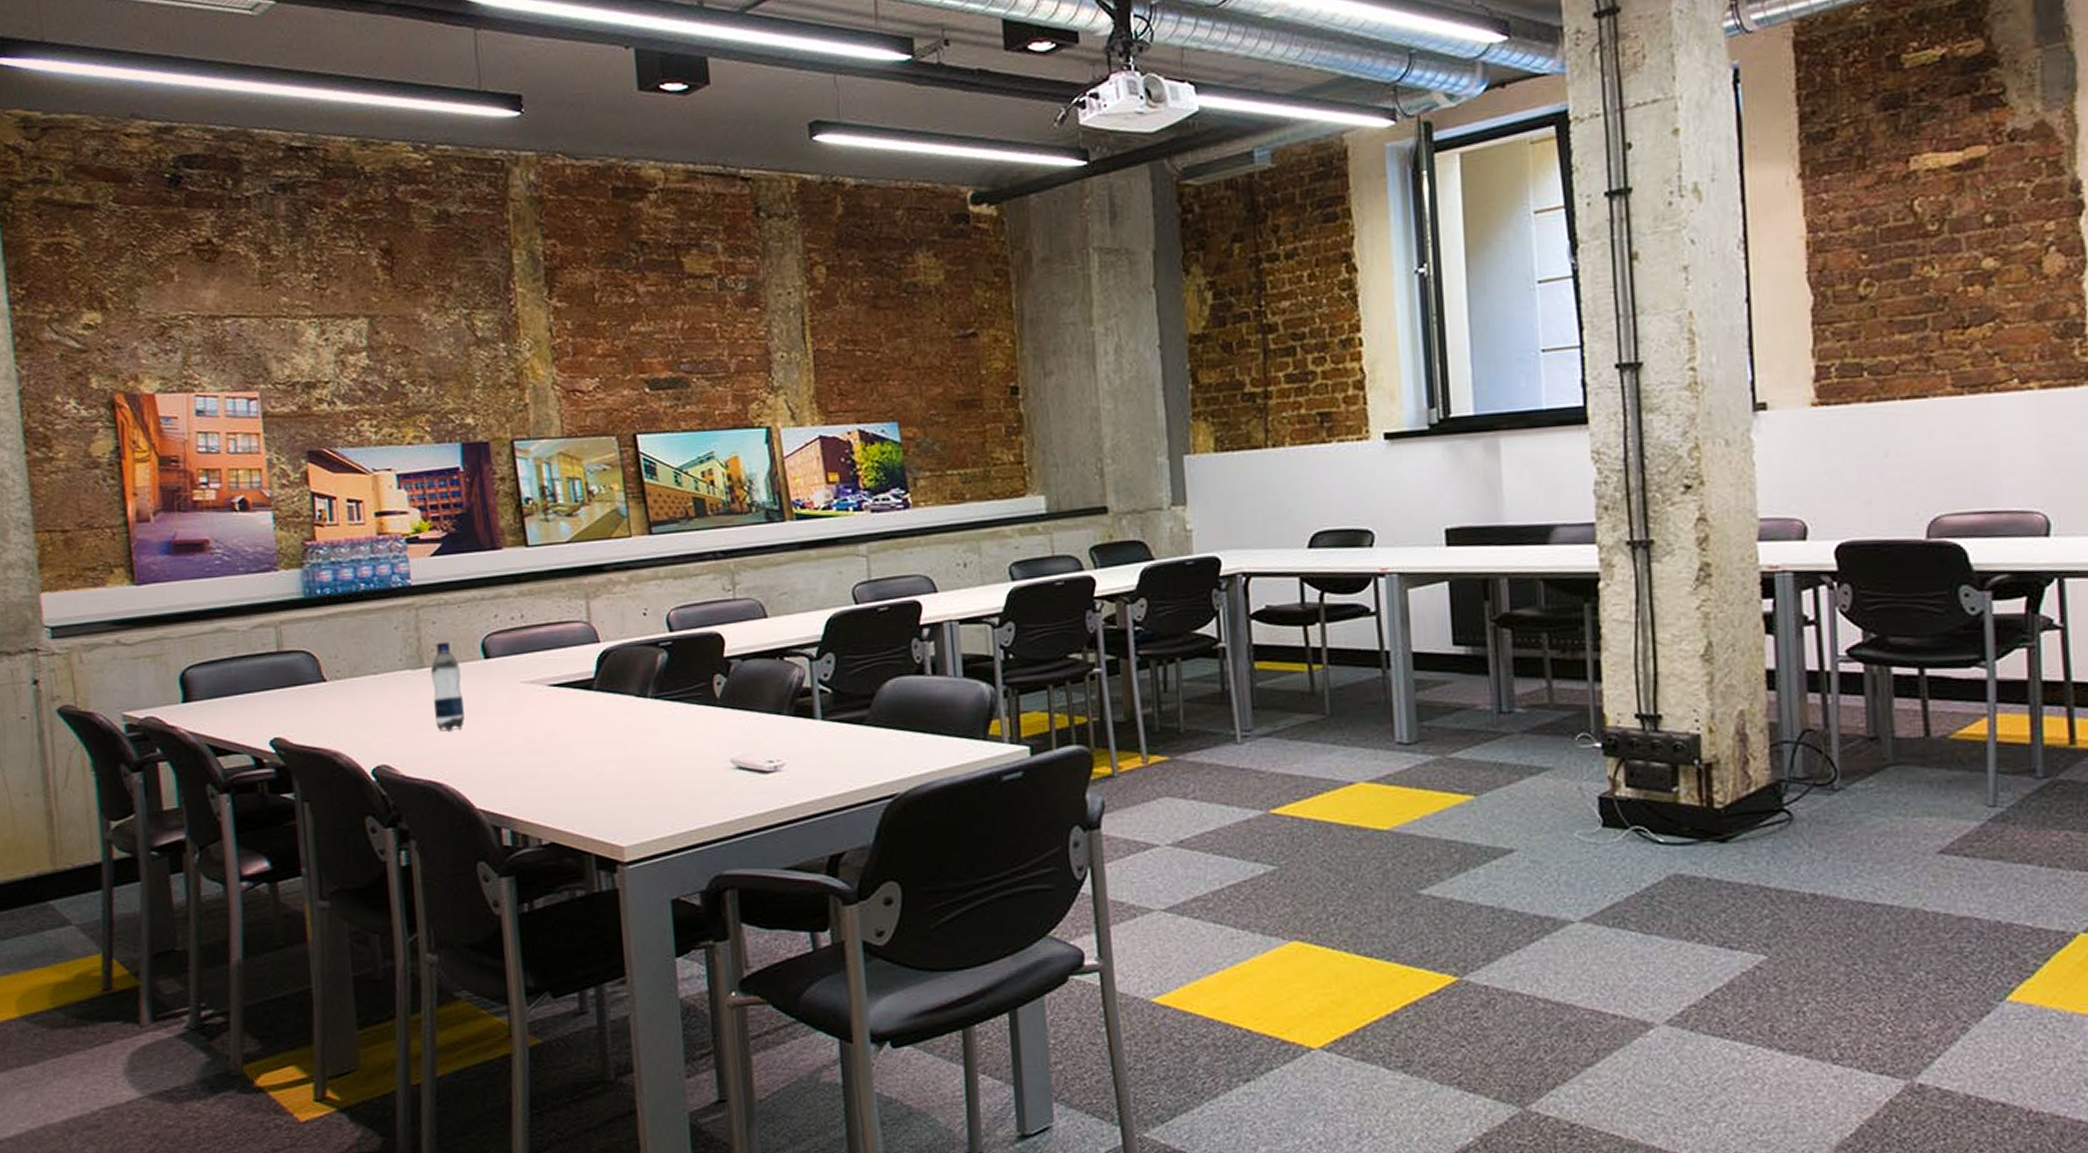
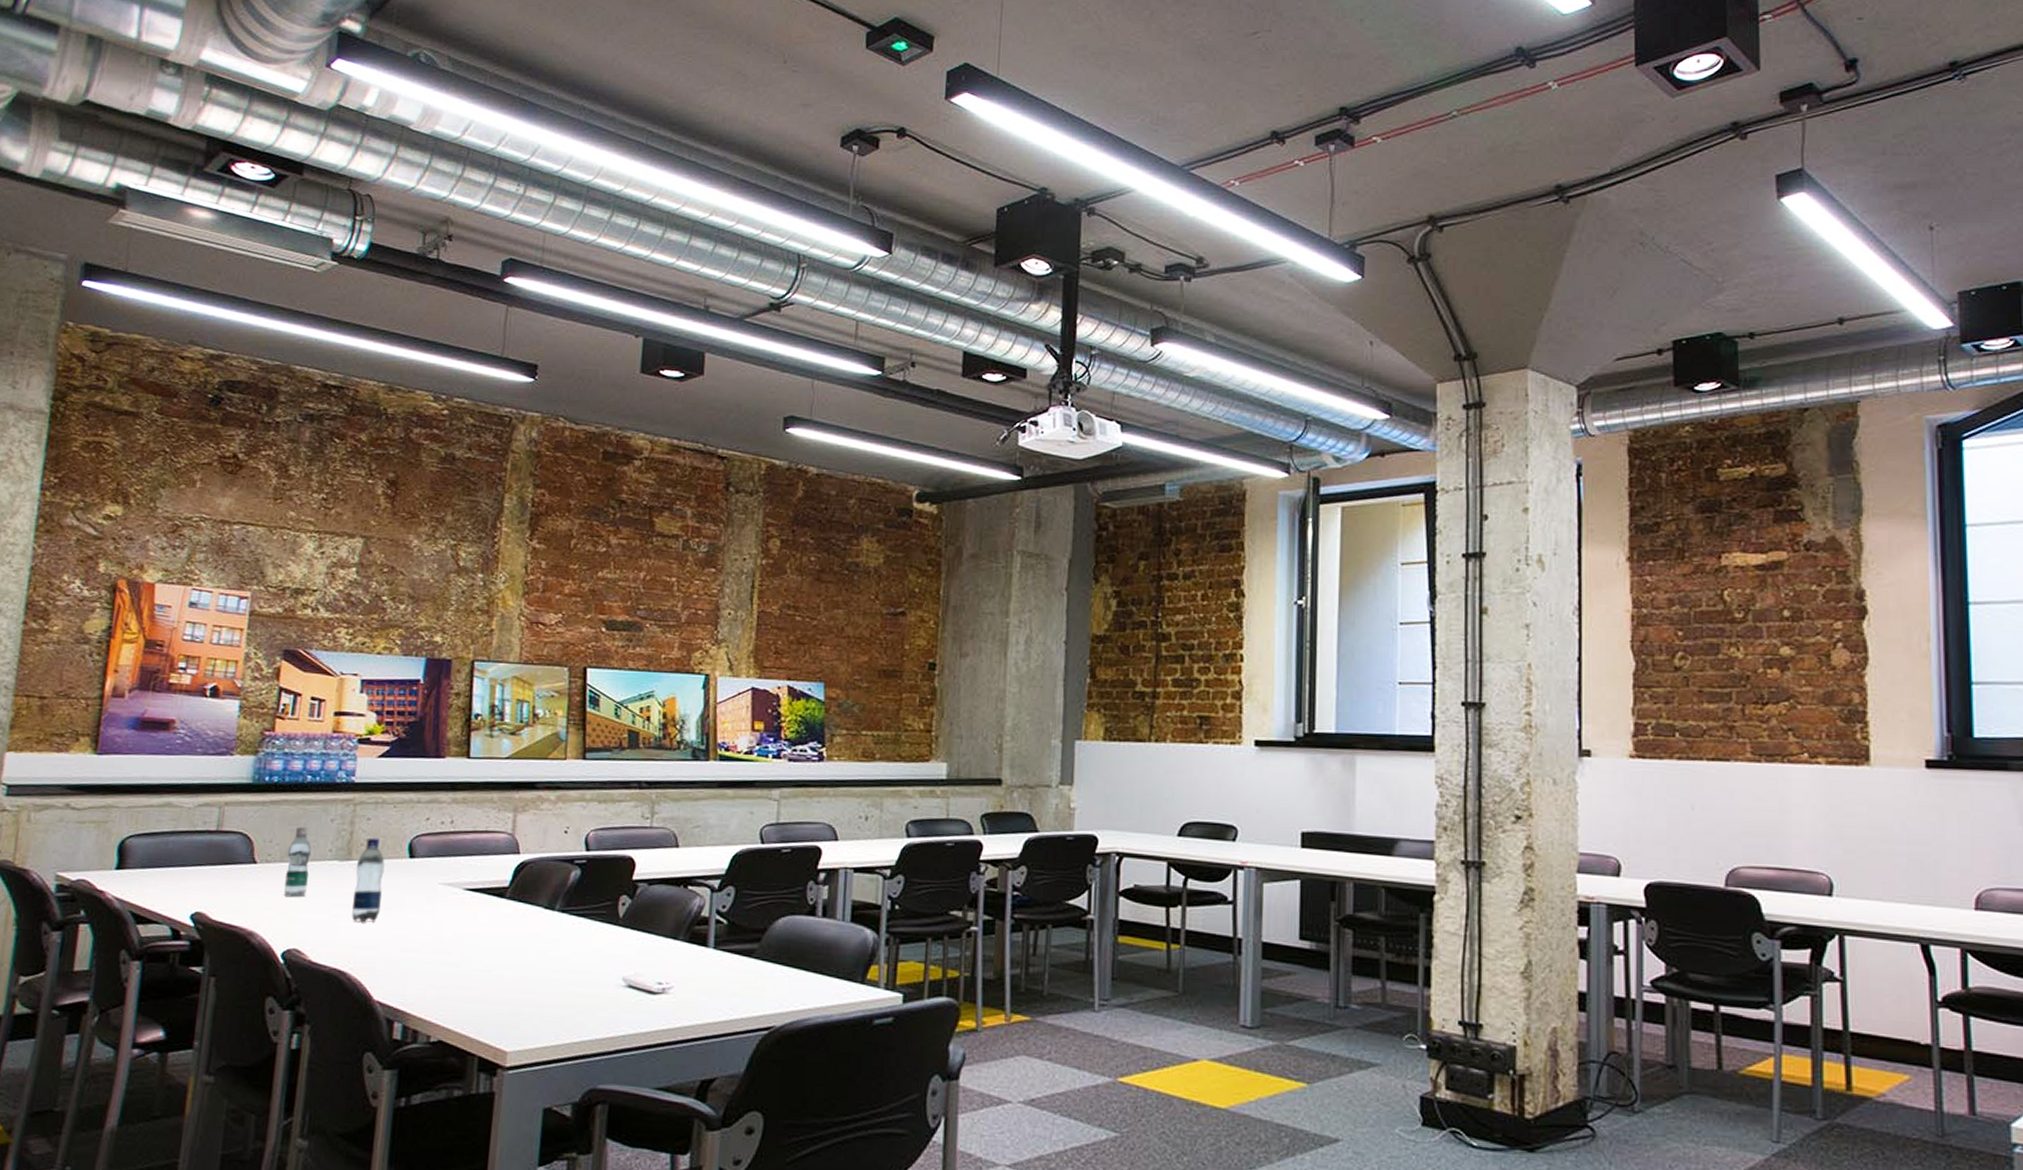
bottle: none [356,638,385,713] -> present [284,826,311,898]

